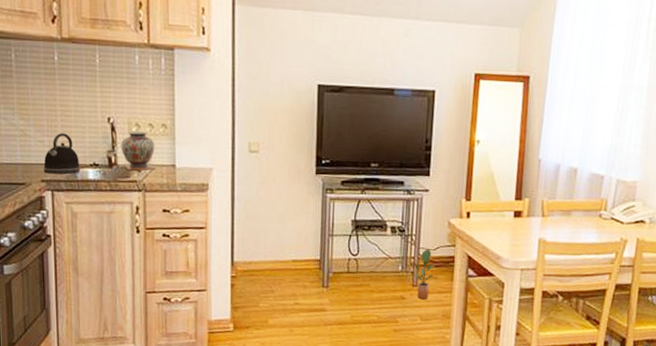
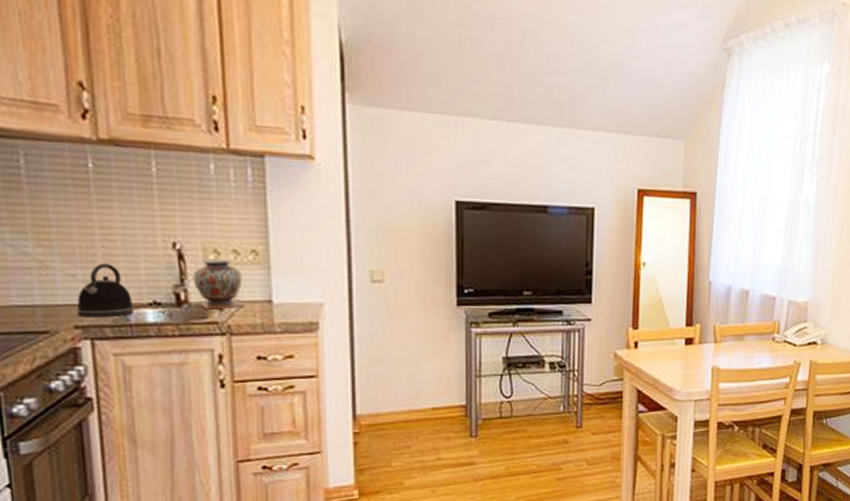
potted plant: present [412,249,435,300] -> none [575,385,602,442]

